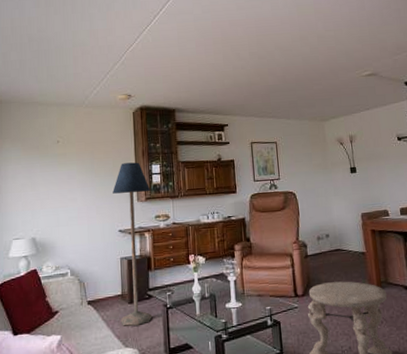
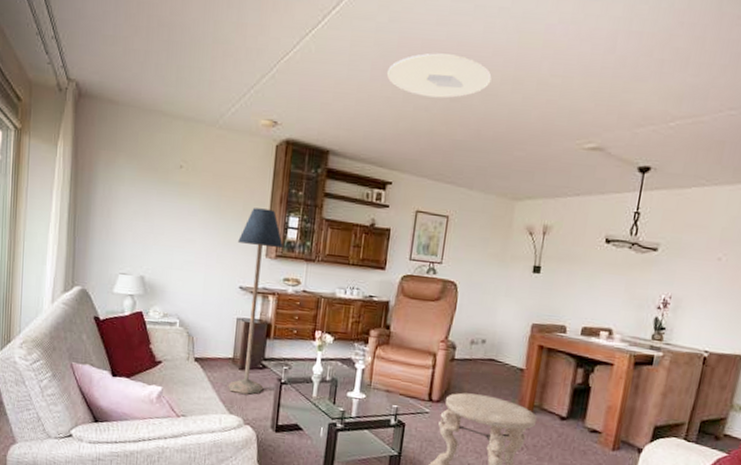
ceiling light: none [208,27,285,60] -> present [387,53,492,99]

